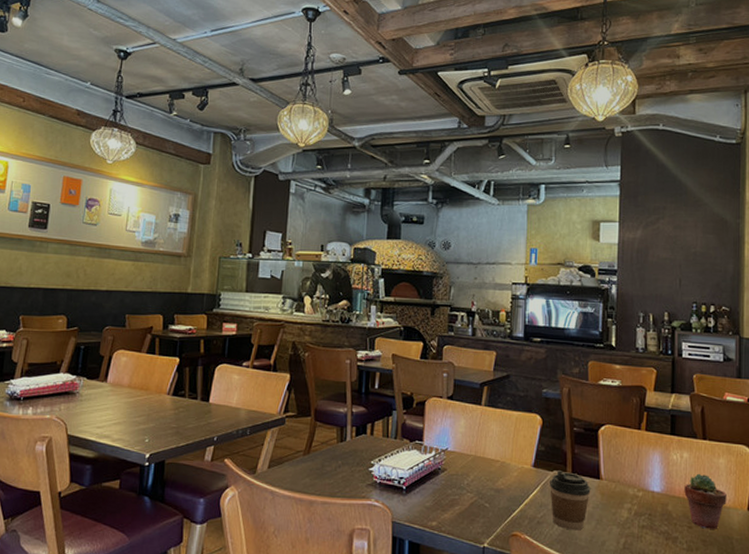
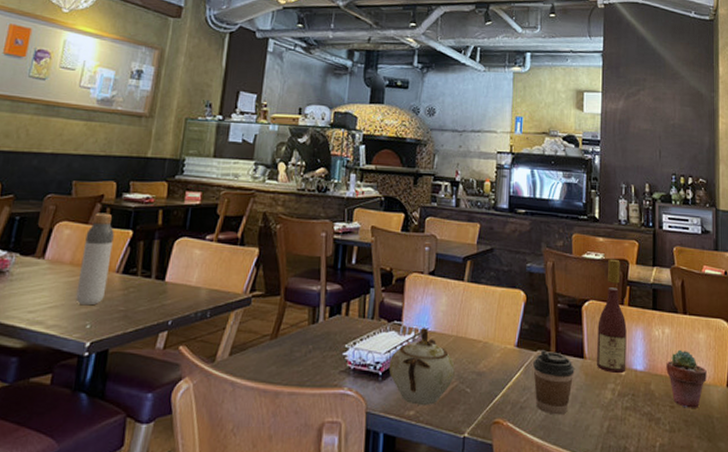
bottle: none [135,342,164,423] -> present [75,213,114,306]
sugar bowl: none [412,447,474,518] -> present [389,328,455,406]
wine bottle: none [613,385,644,495] -> present [597,259,627,374]

